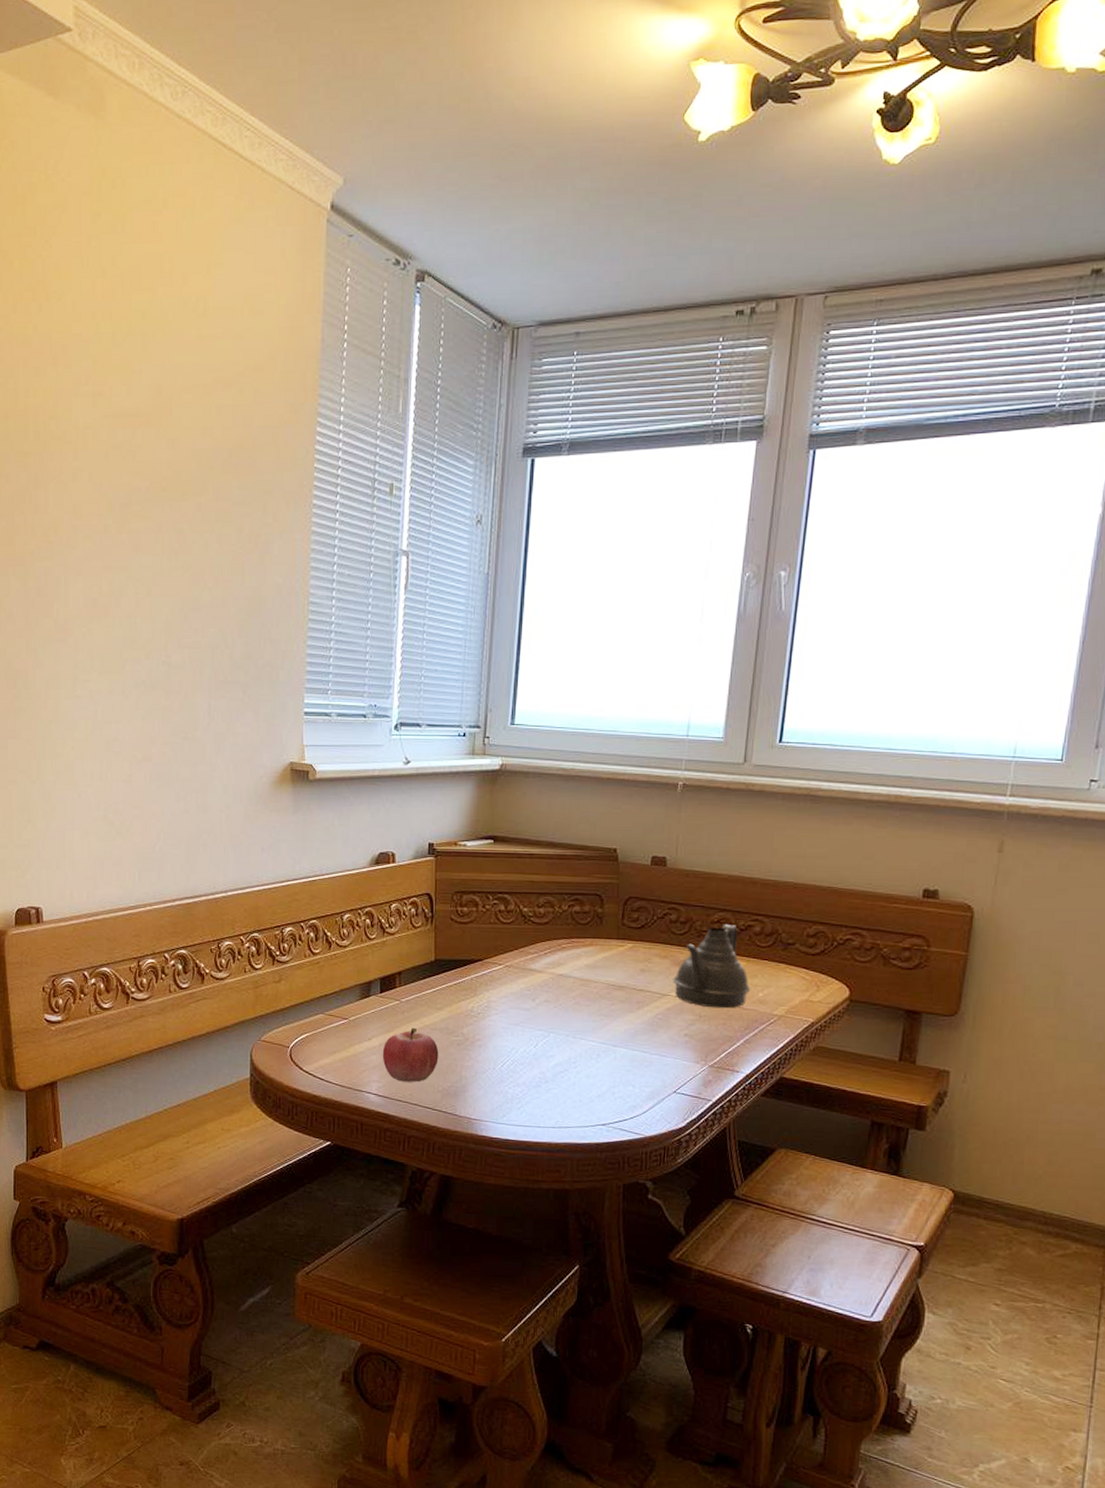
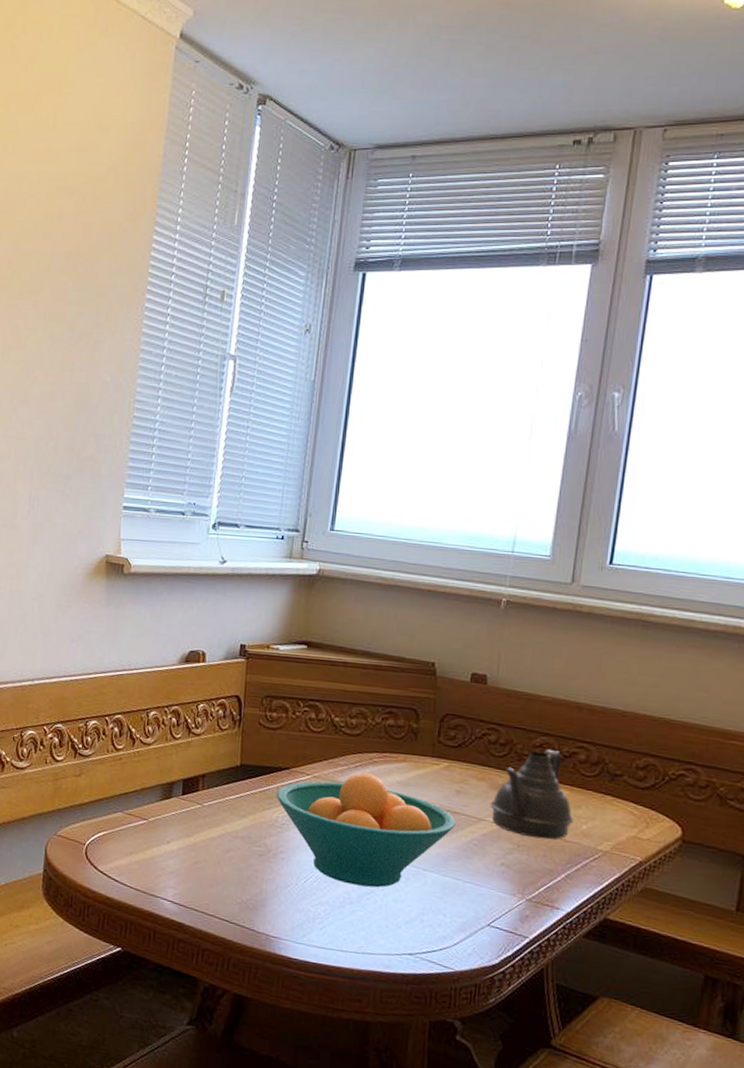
fruit: present [382,1027,439,1082] -> none [180,833,240,892]
fruit bowl: none [471,959,641,1066] -> present [277,772,456,888]

